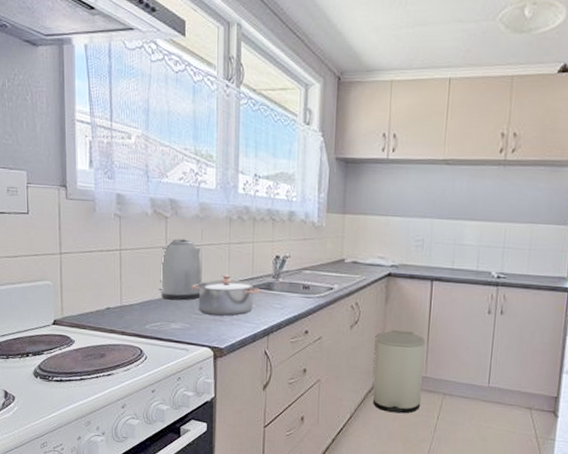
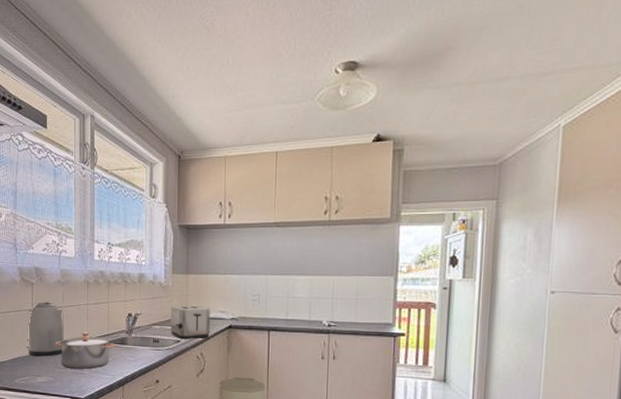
toaster: none [323,248,368,287] -> present [170,305,210,340]

